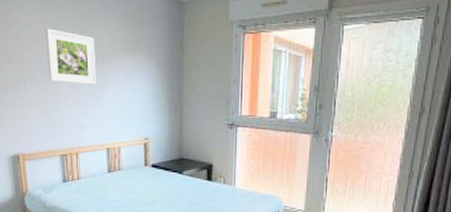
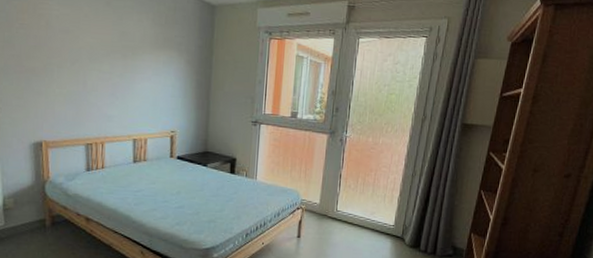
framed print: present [46,28,97,85] -> none [77,20,127,77]

